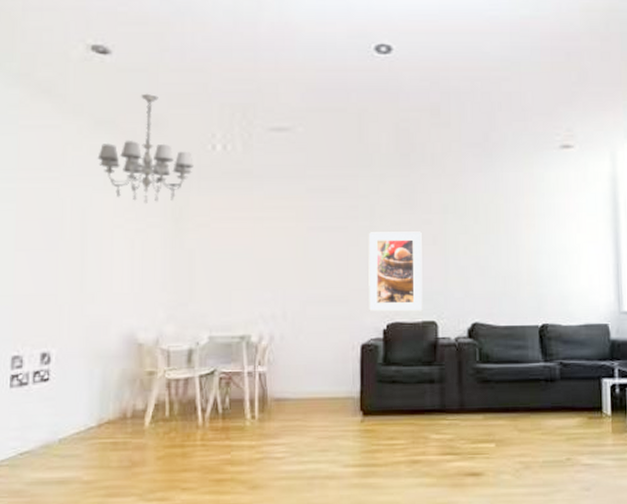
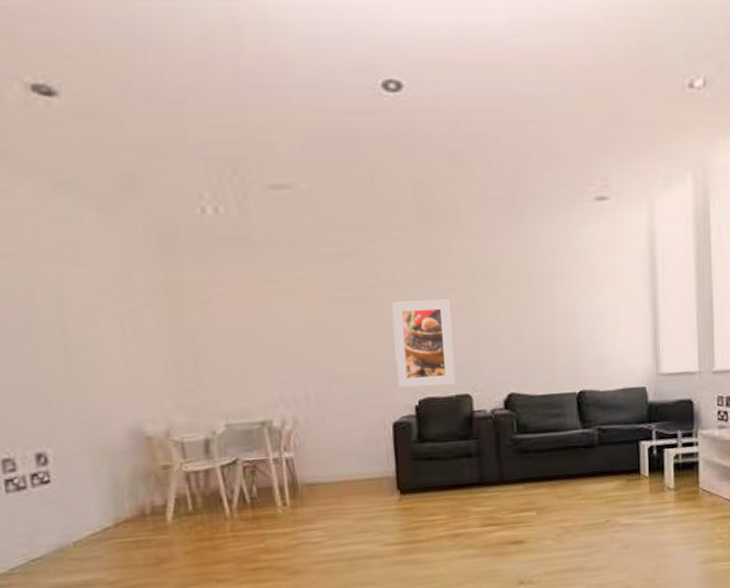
chandelier: present [97,93,194,203] -> none [63,145,182,280]

